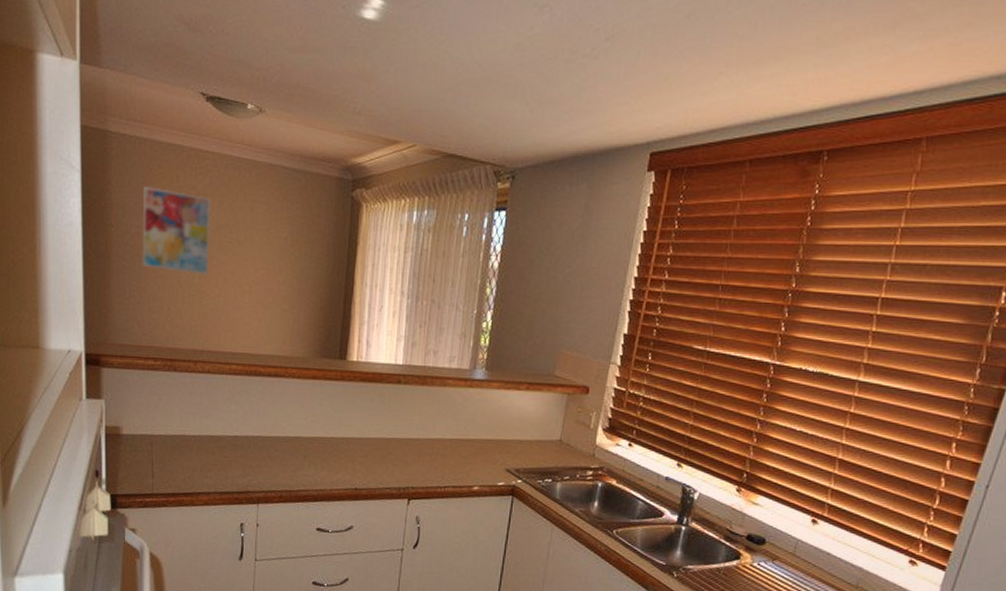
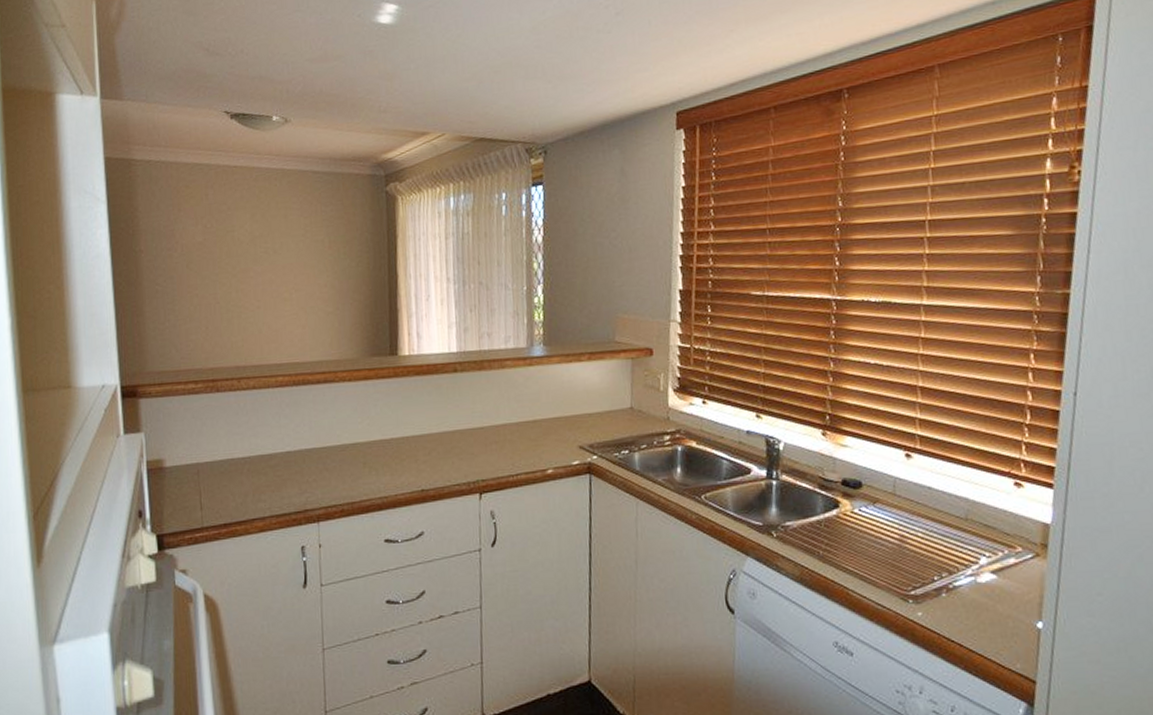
wall art: present [142,185,212,276] -> none [172,207,246,289]

